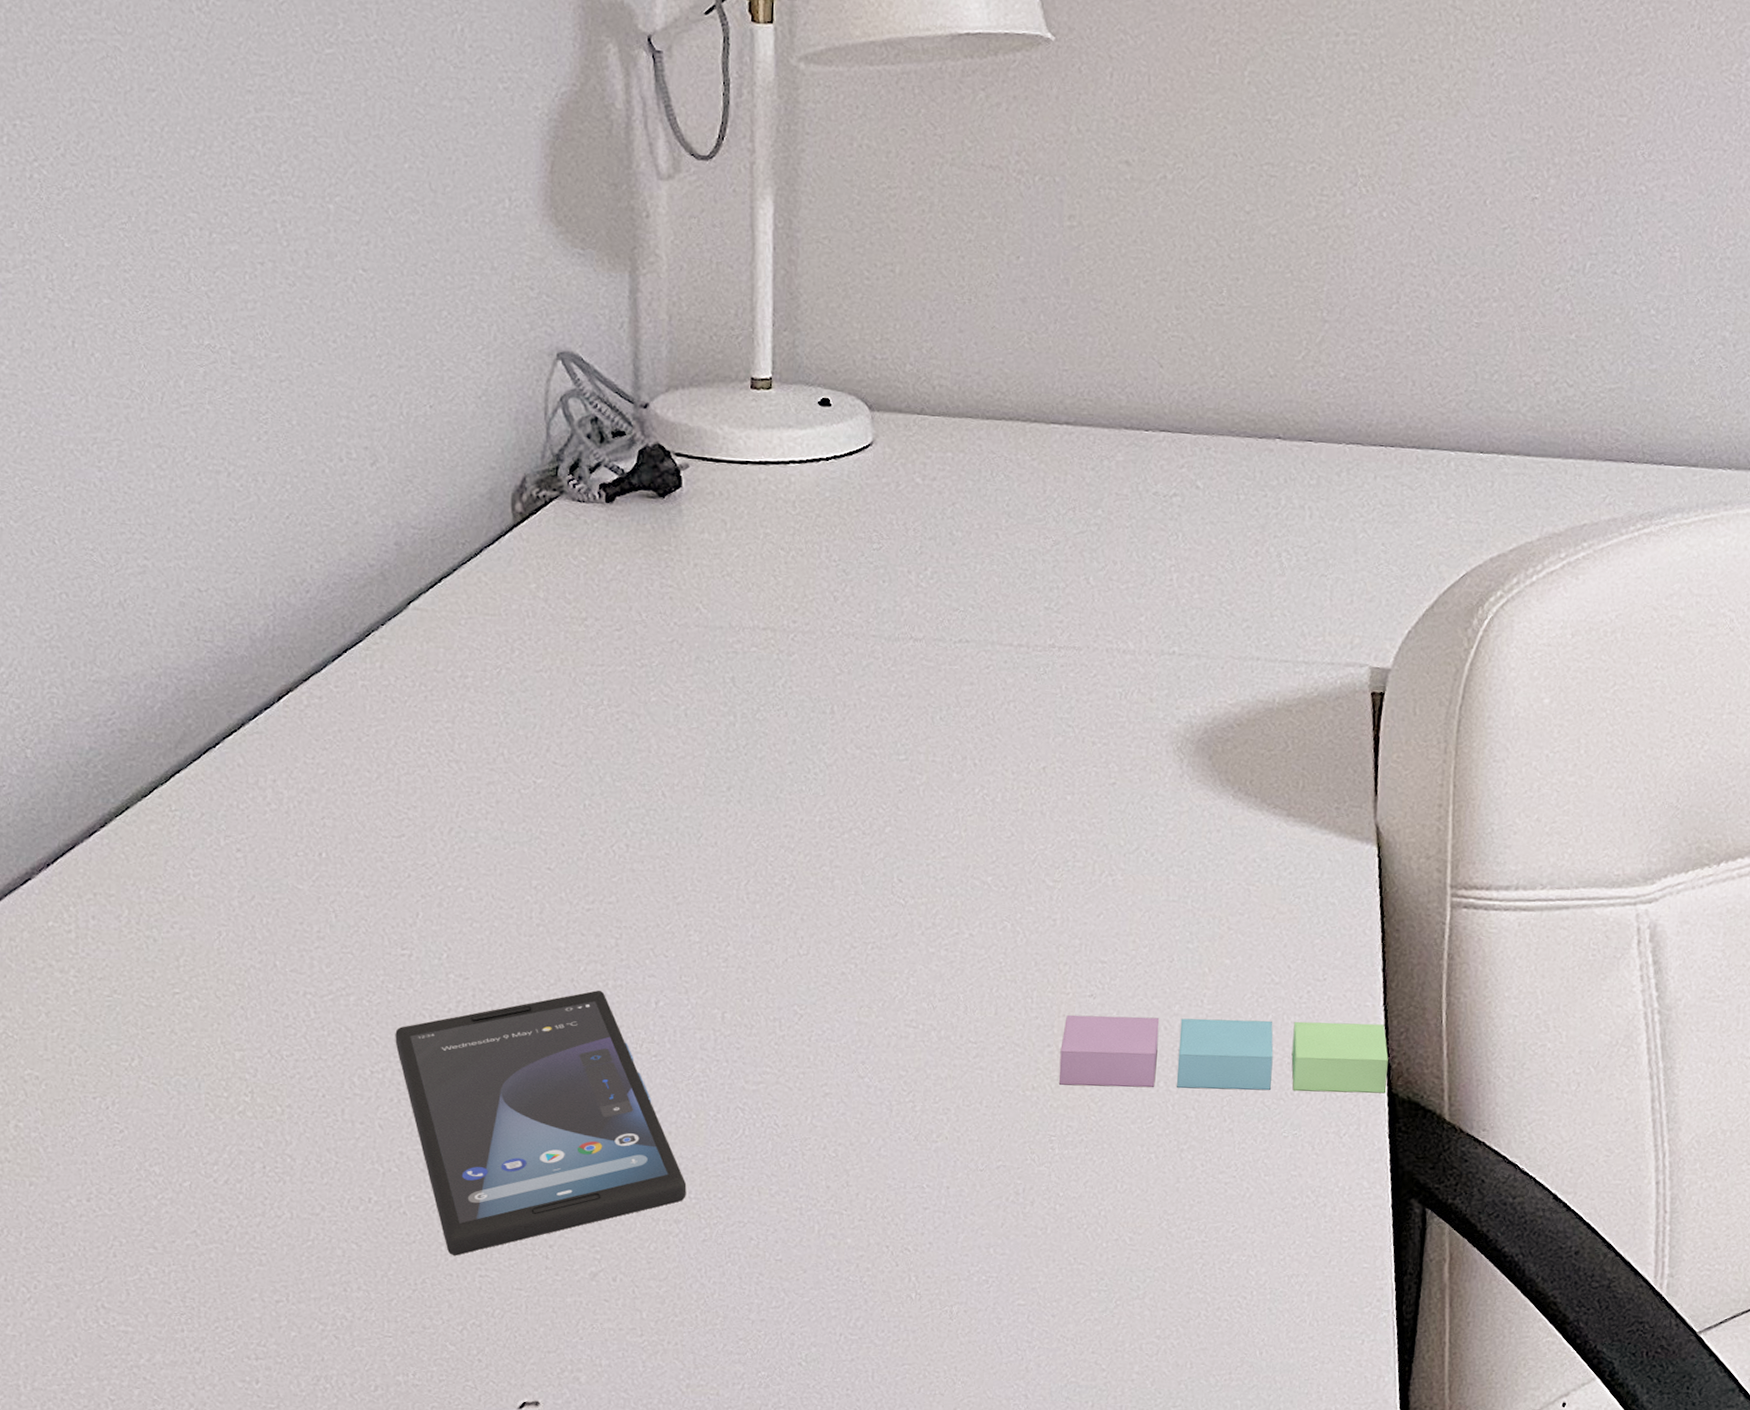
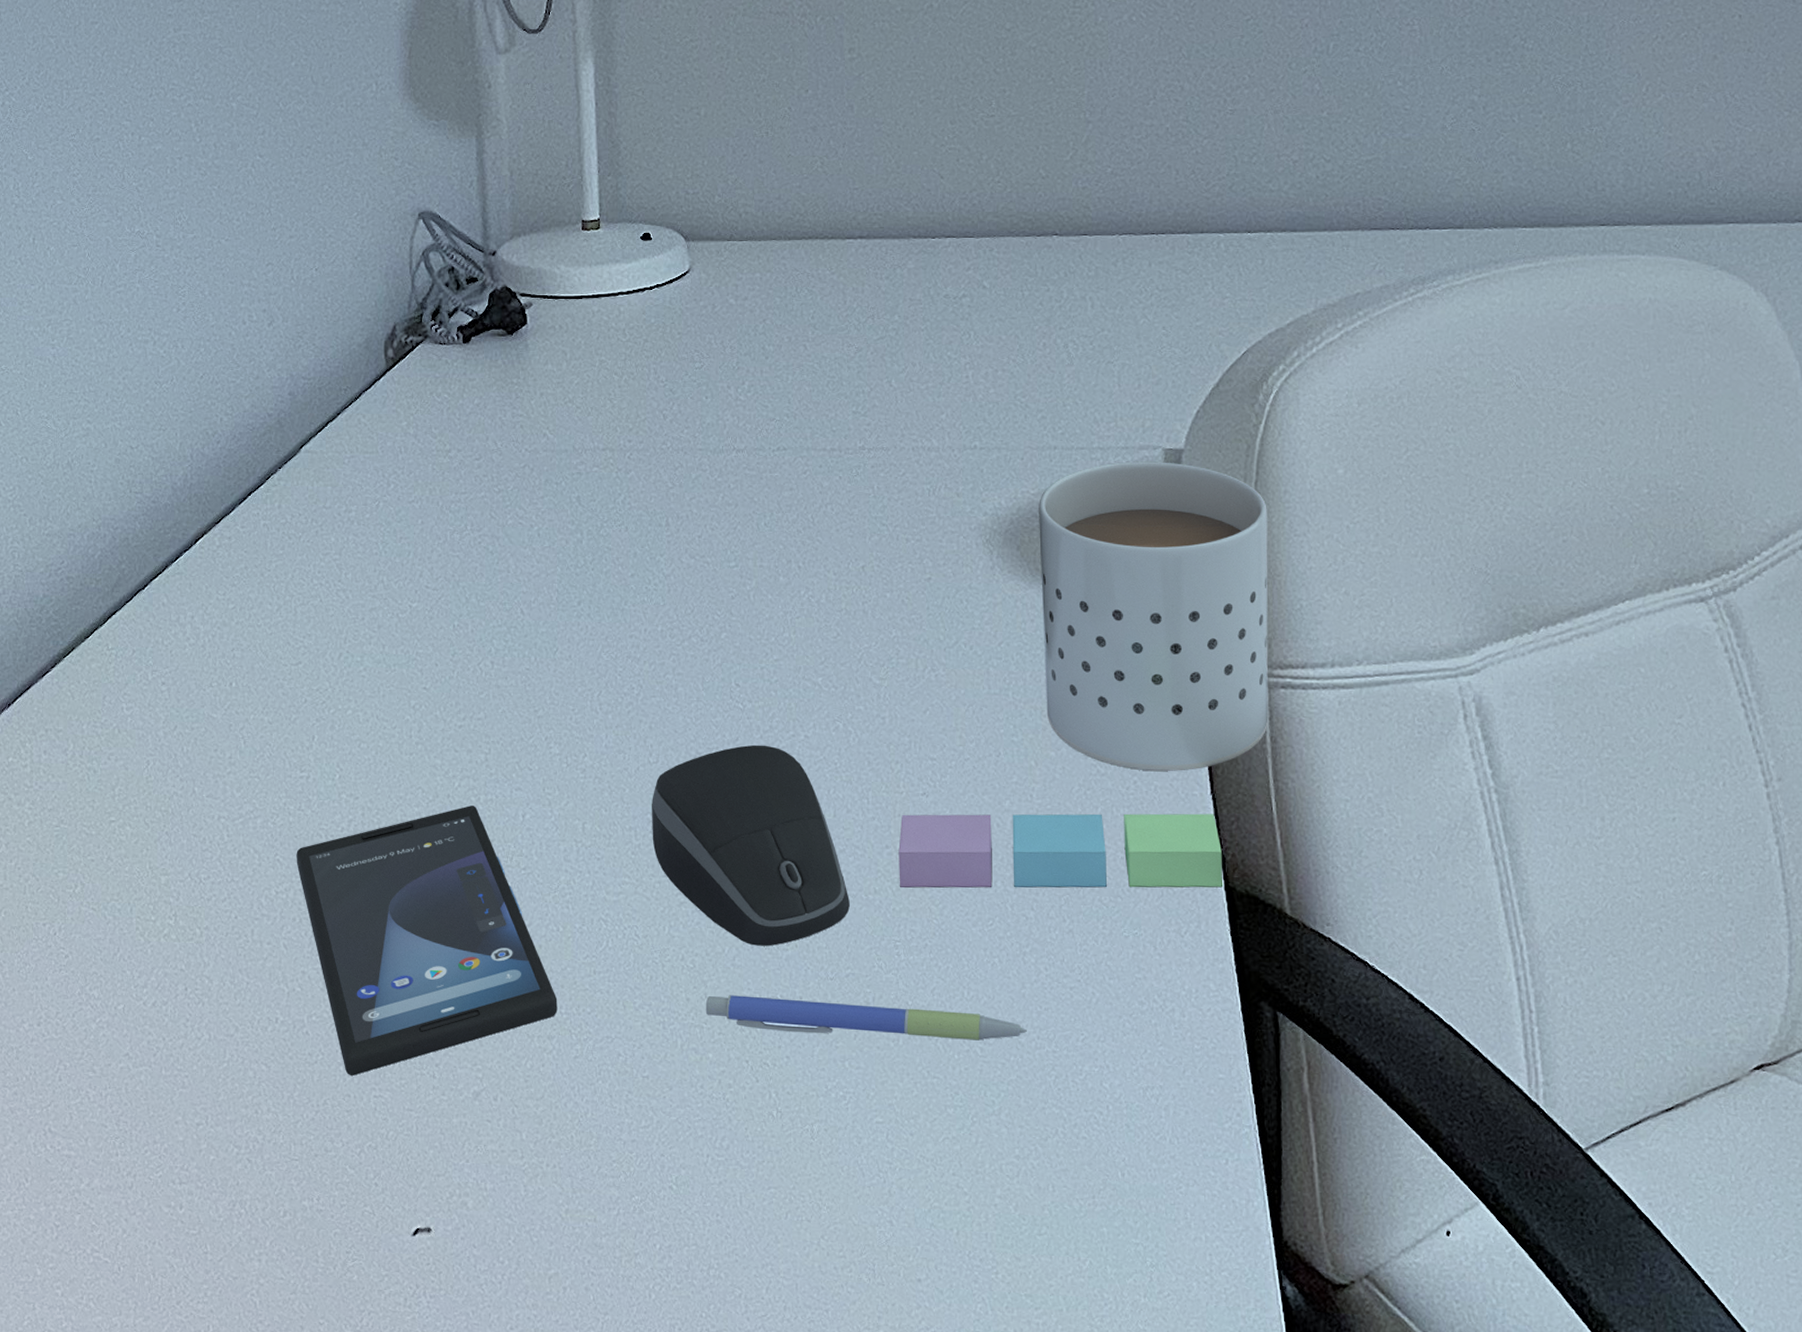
computer mouse: none [798,941,1006,1138] -> present [652,744,850,946]
pen: none [846,1183,1178,1230] -> present [705,995,1027,1041]
mug: none [1225,678,1469,983] -> present [1039,461,1269,772]

